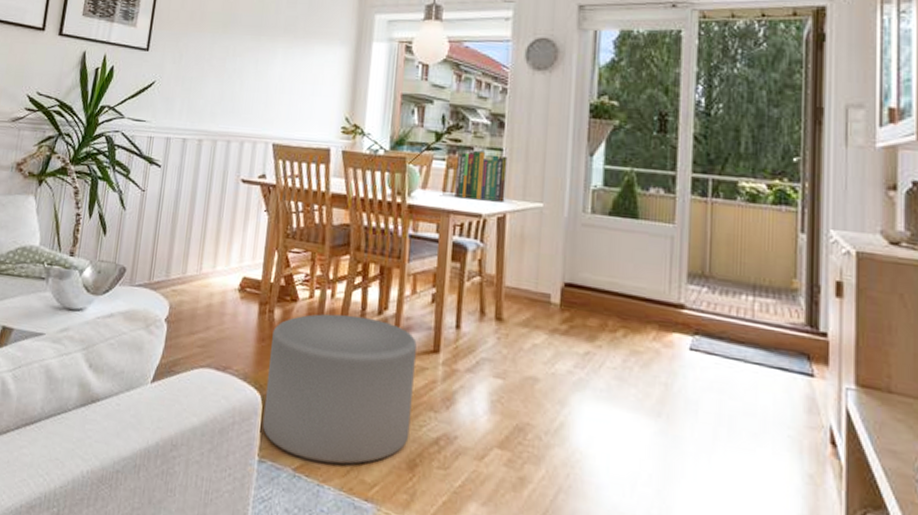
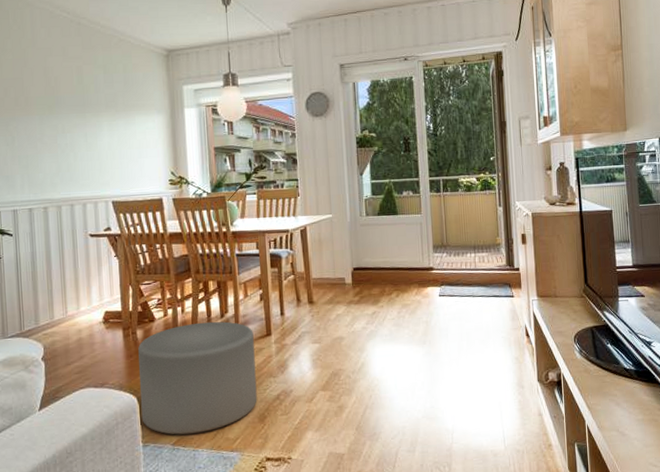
books: present [455,151,508,203] -> none [265,183,304,221]

